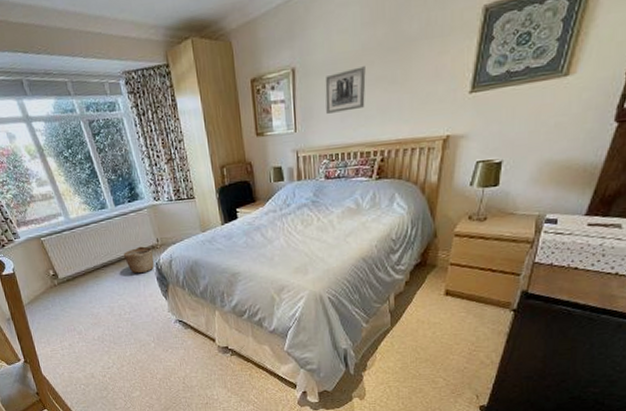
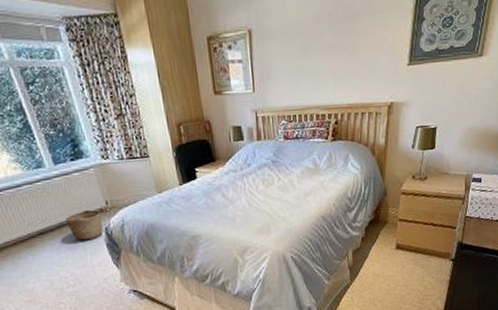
wall art: present [325,66,366,114] -> none [281,34,319,76]

